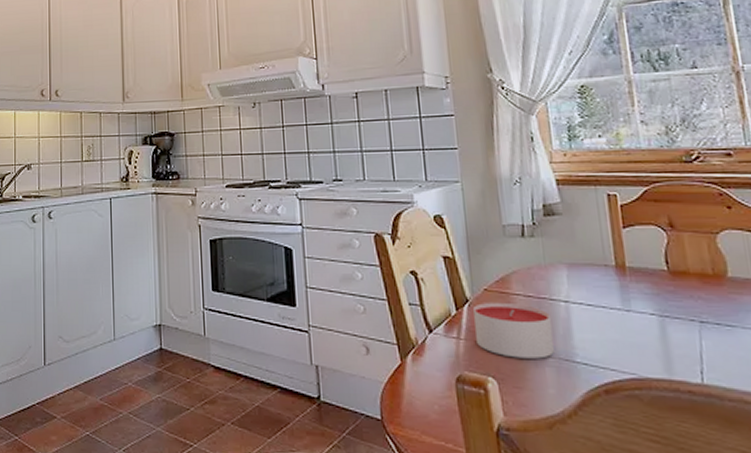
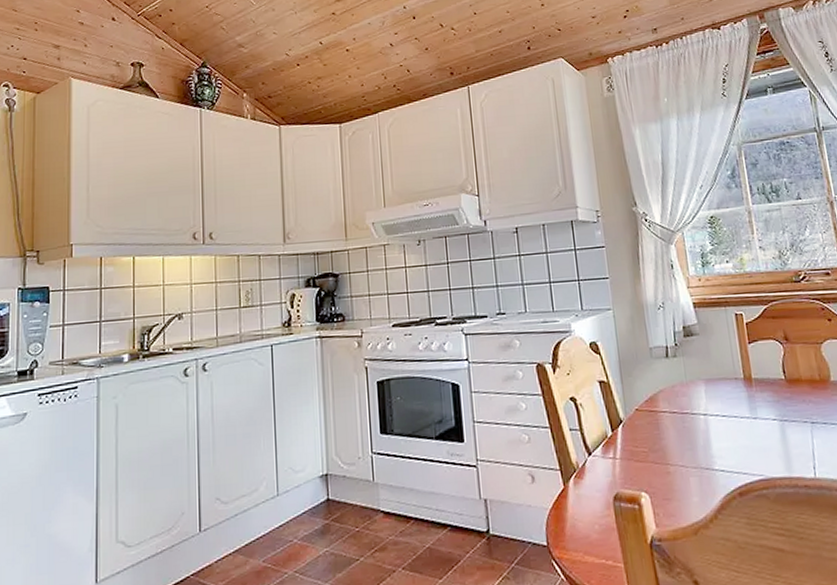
candle: present [473,302,554,359] -> none [627,420,697,472]

